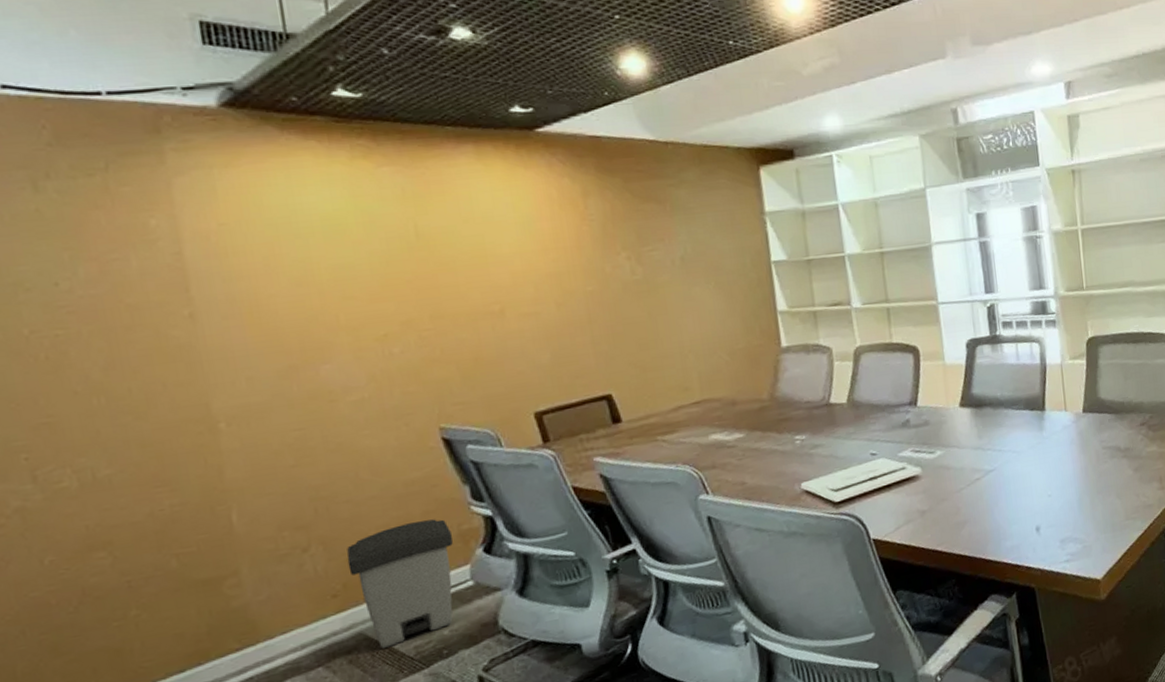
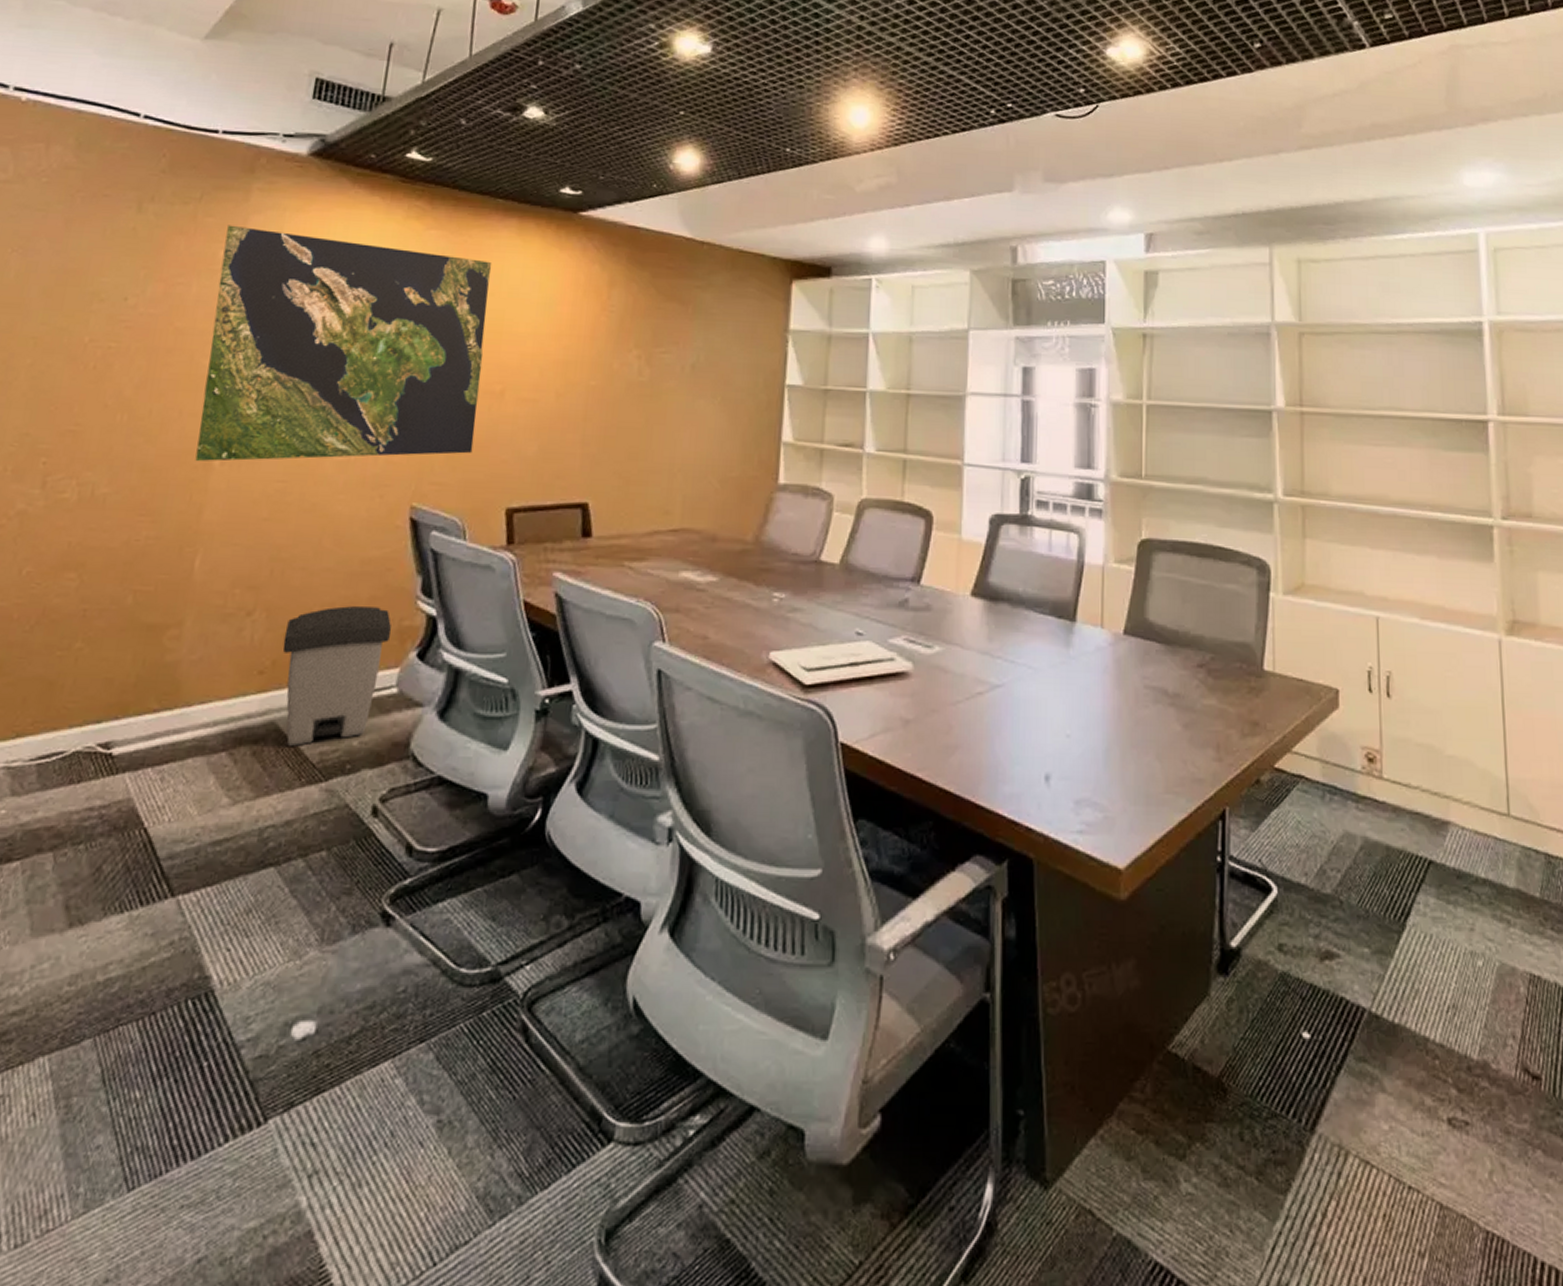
world map: none [150,190,487,427] -> present [195,225,492,461]

